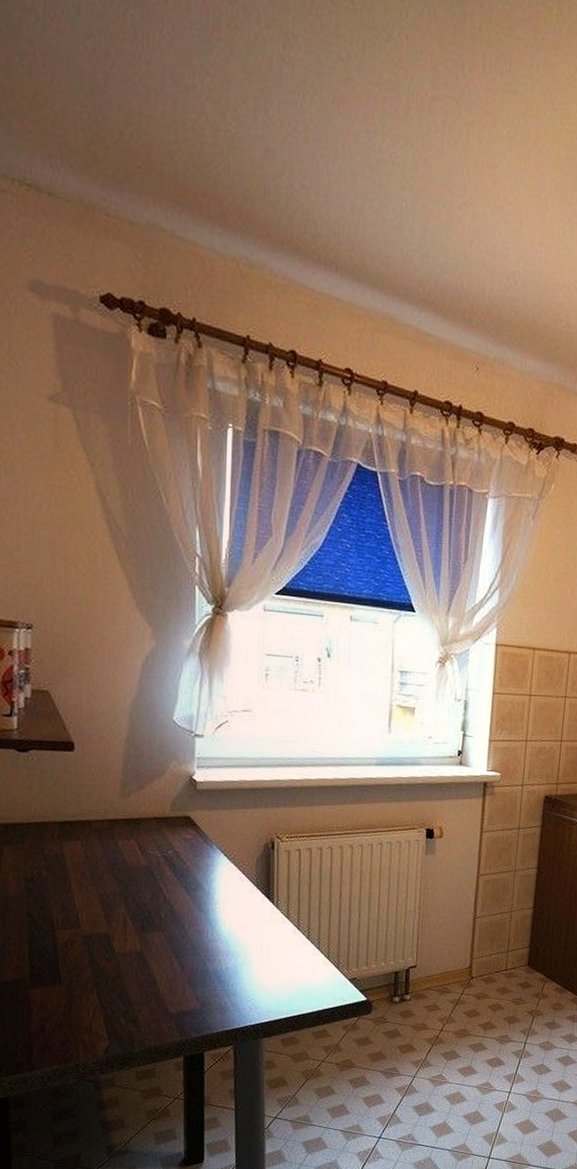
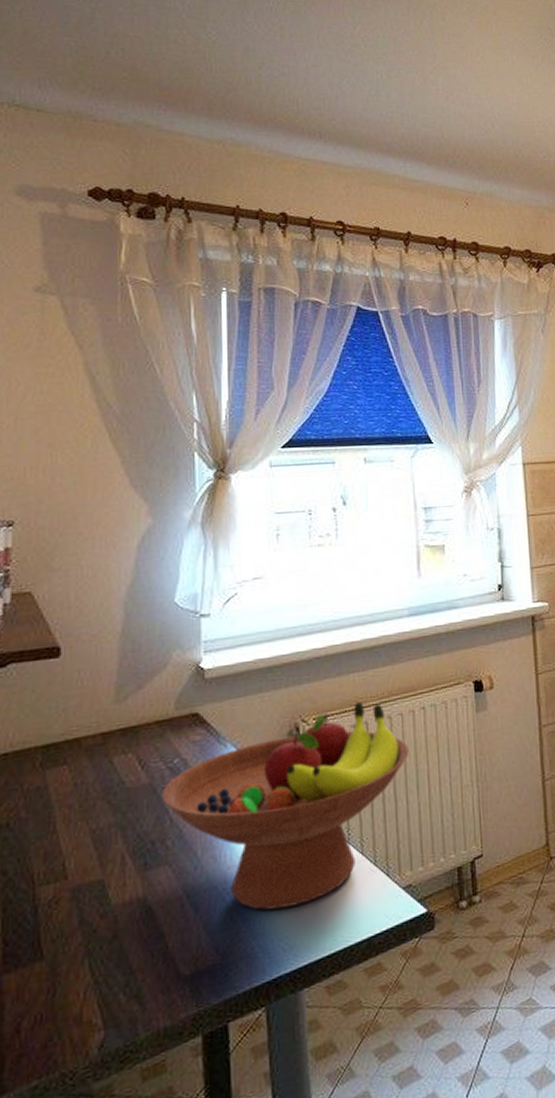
fruit bowl: none [158,830,365,978] -> present [162,702,409,911]

